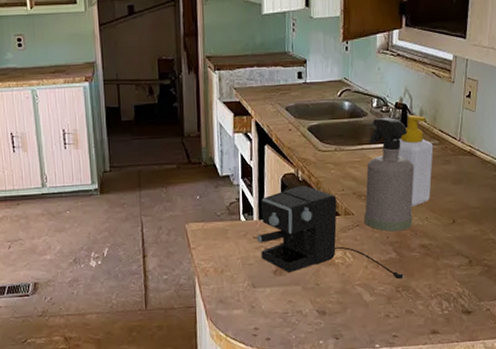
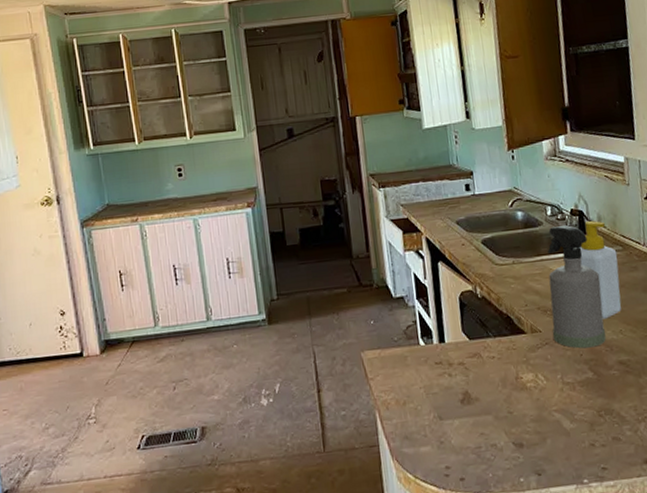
coffee maker: present [256,185,405,280] -> none [438,302,606,402]

